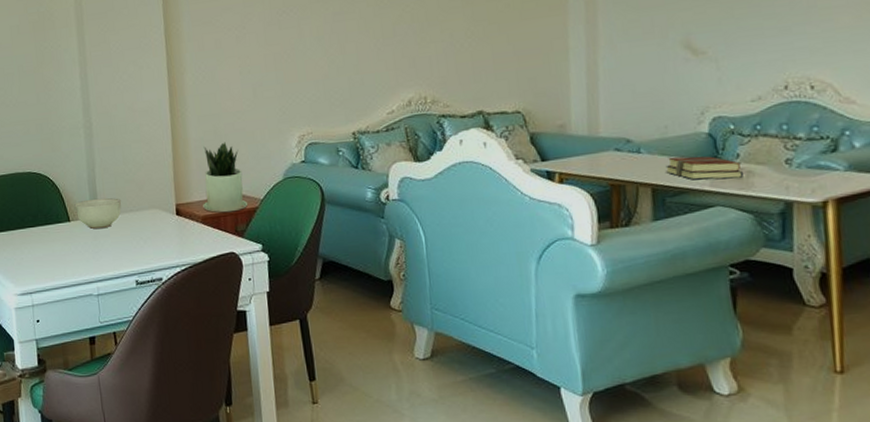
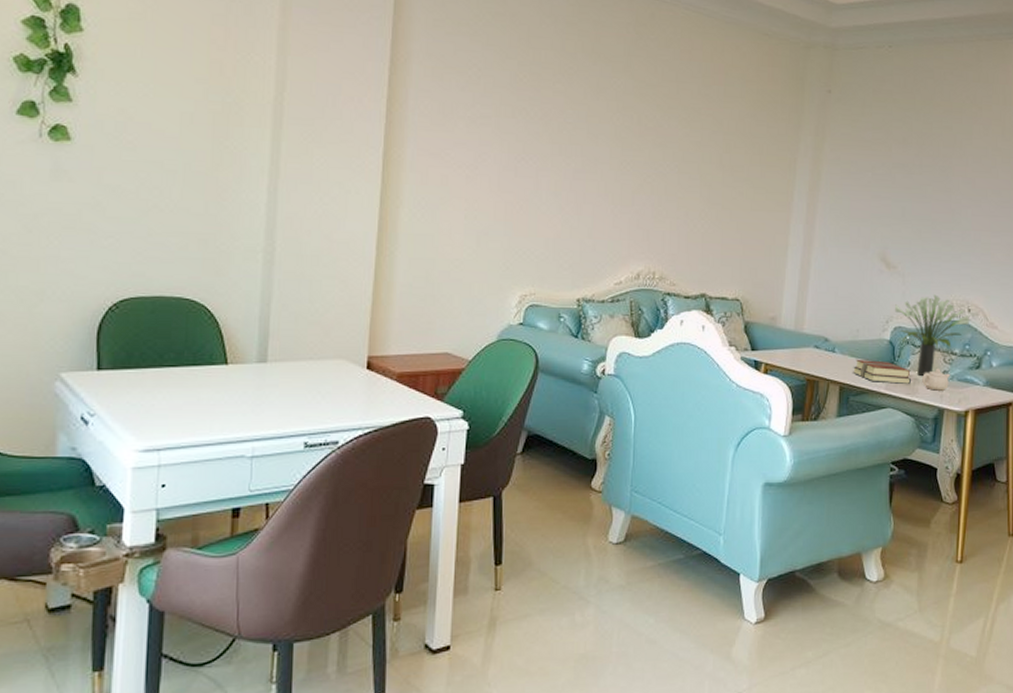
bowl: present [74,198,122,229] -> none [236,339,300,376]
planter: present [203,142,248,214] -> none [400,291,454,373]
flower arrangement: none [710,75,816,168] -> present [895,294,970,376]
teapot: none [756,156,796,182] -> present [921,368,950,391]

